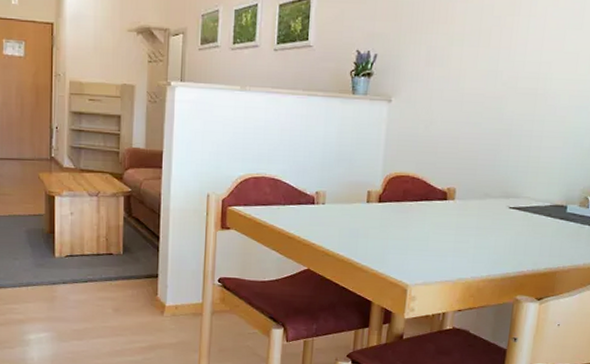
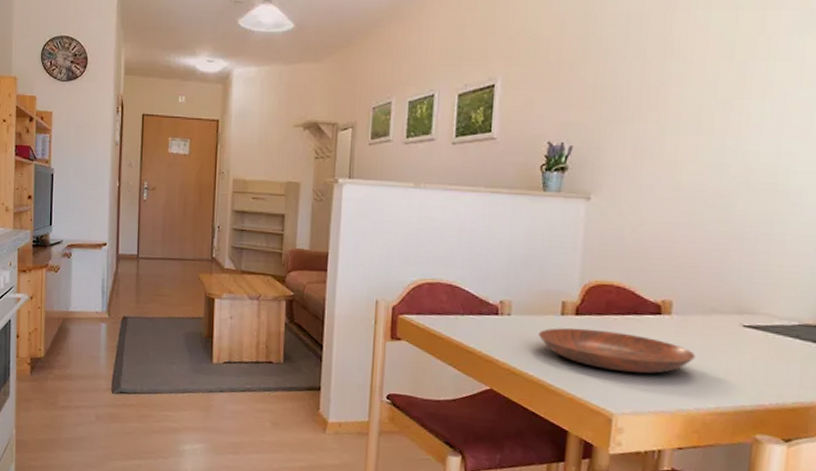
bowl: none [347,213,473,250] -> present [537,327,696,374]

